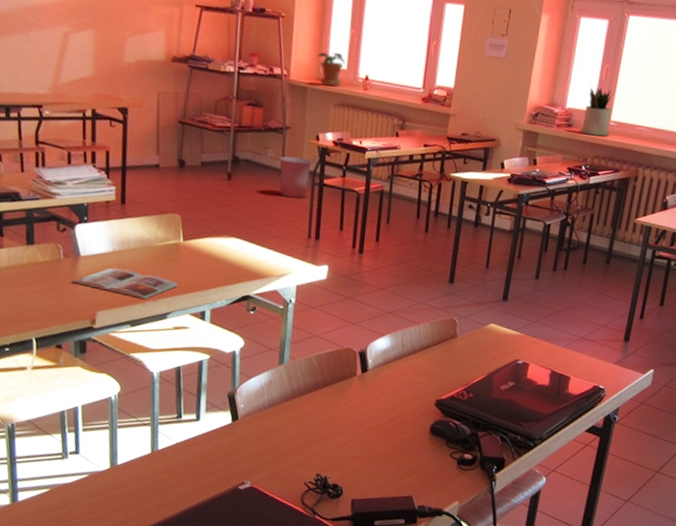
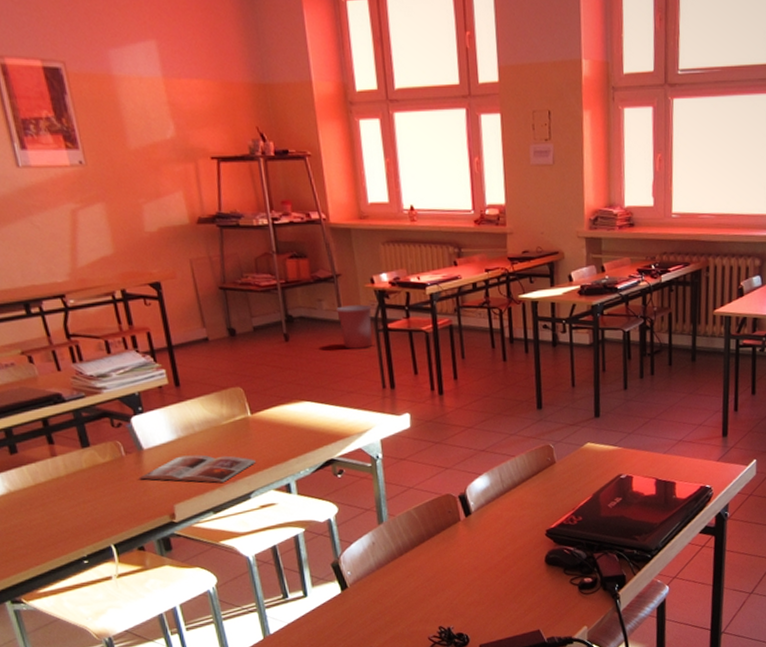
potted plant: present [316,51,346,87] -> none [354,185,387,225]
planter: present [580,88,613,137] -> none [643,180,675,232]

